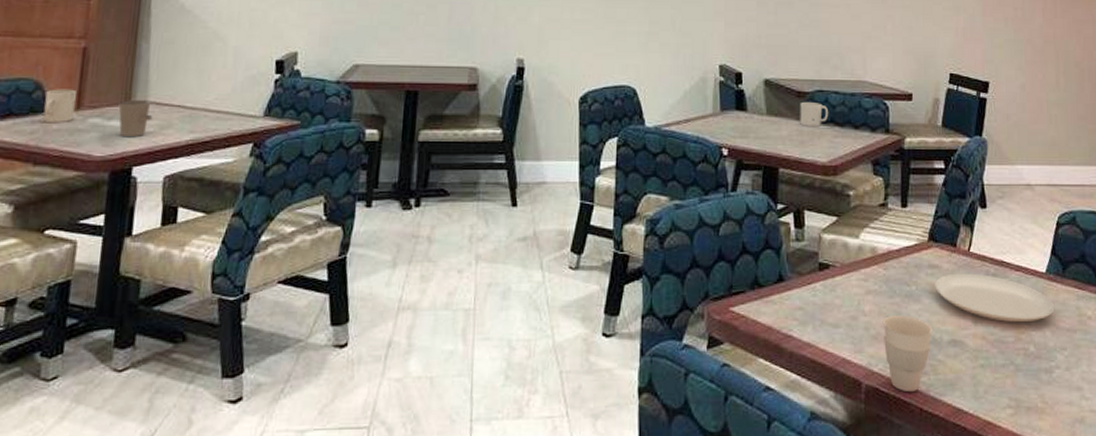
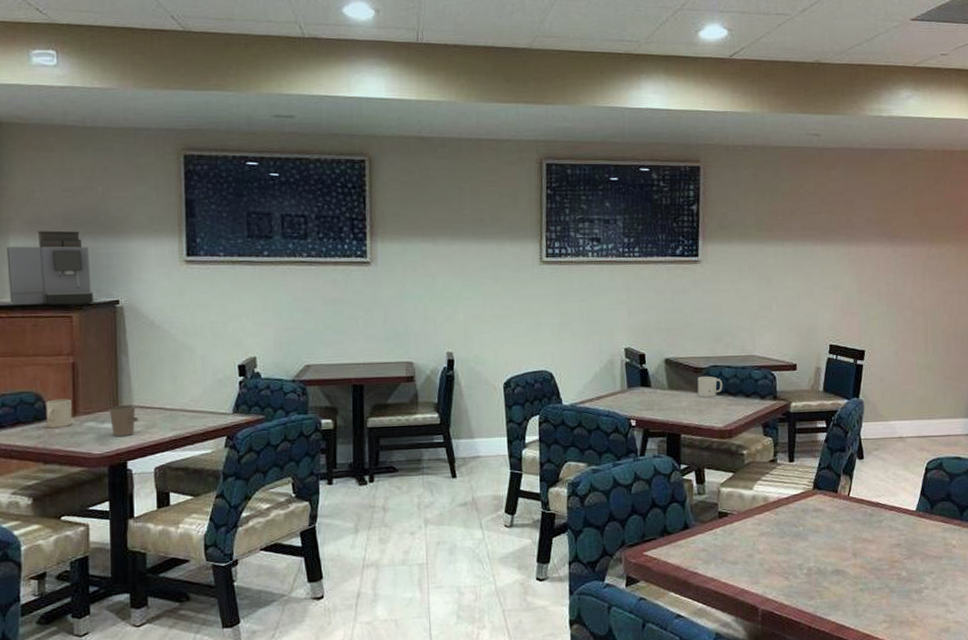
cup: present [882,314,933,393] -> none [775,551,819,614]
plate: present [935,273,1055,323] -> none [819,514,924,554]

